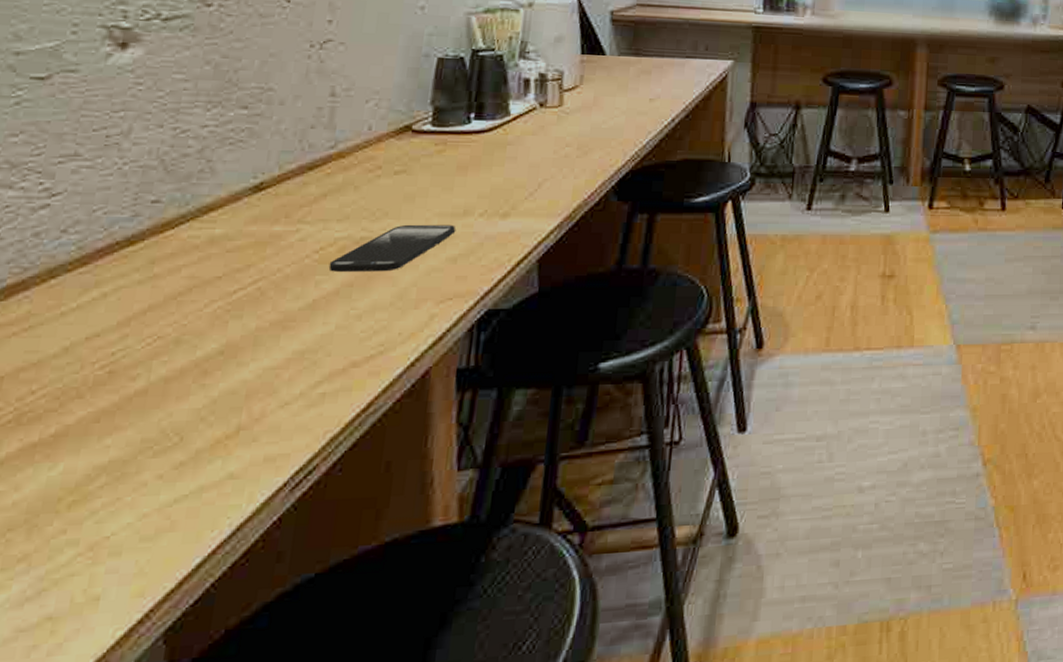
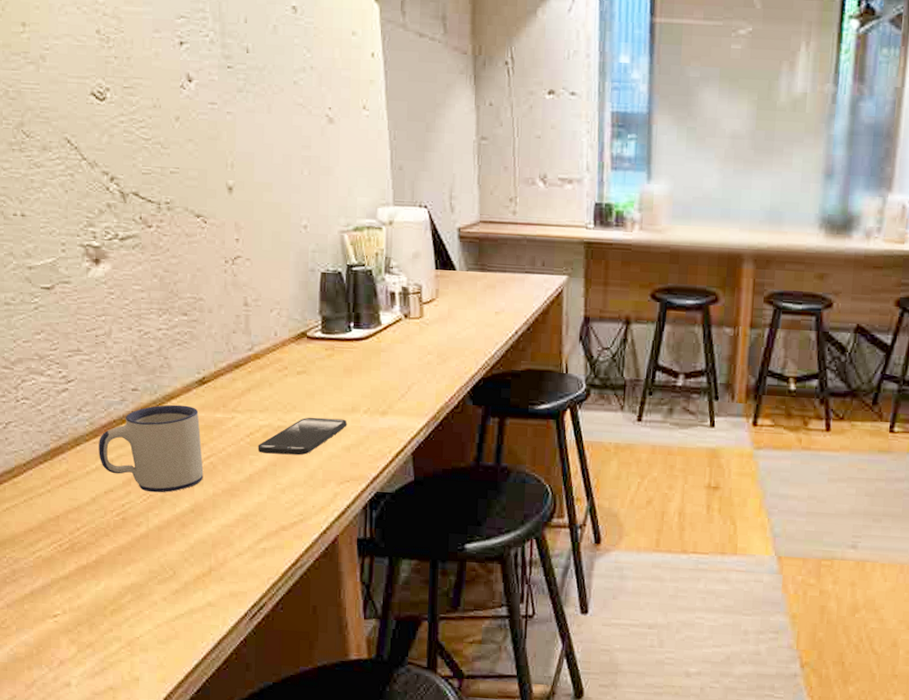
mug: none [84,218,248,333] -> present [99,404,204,493]

